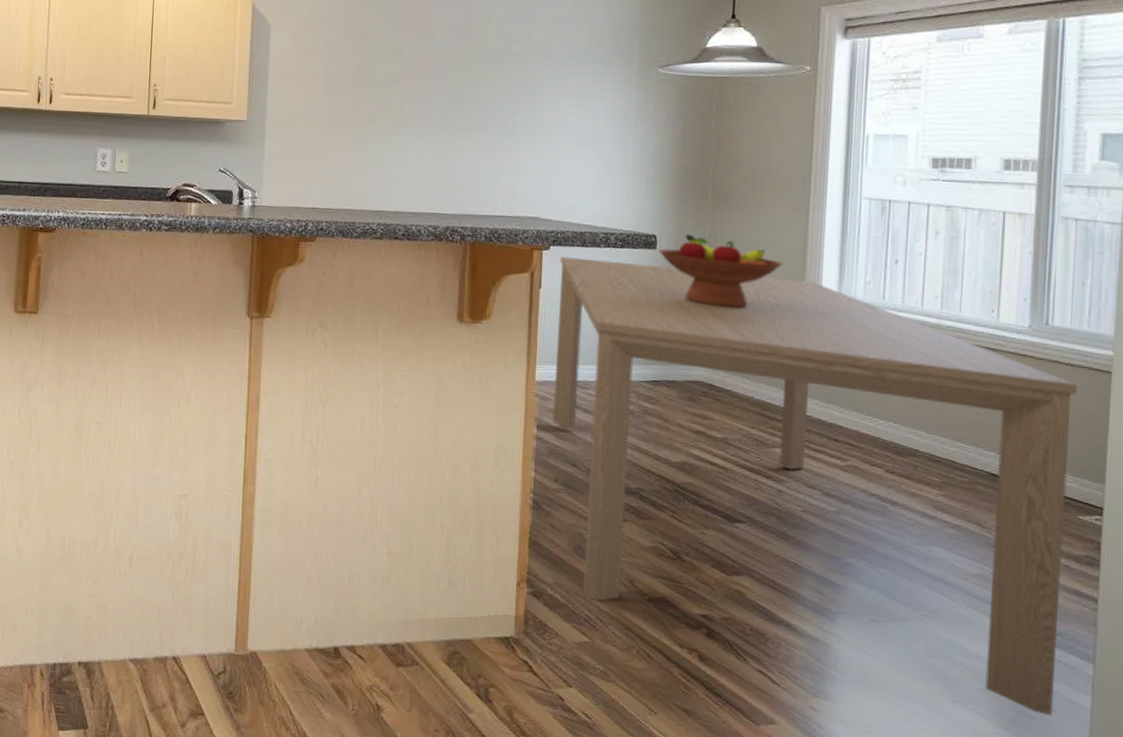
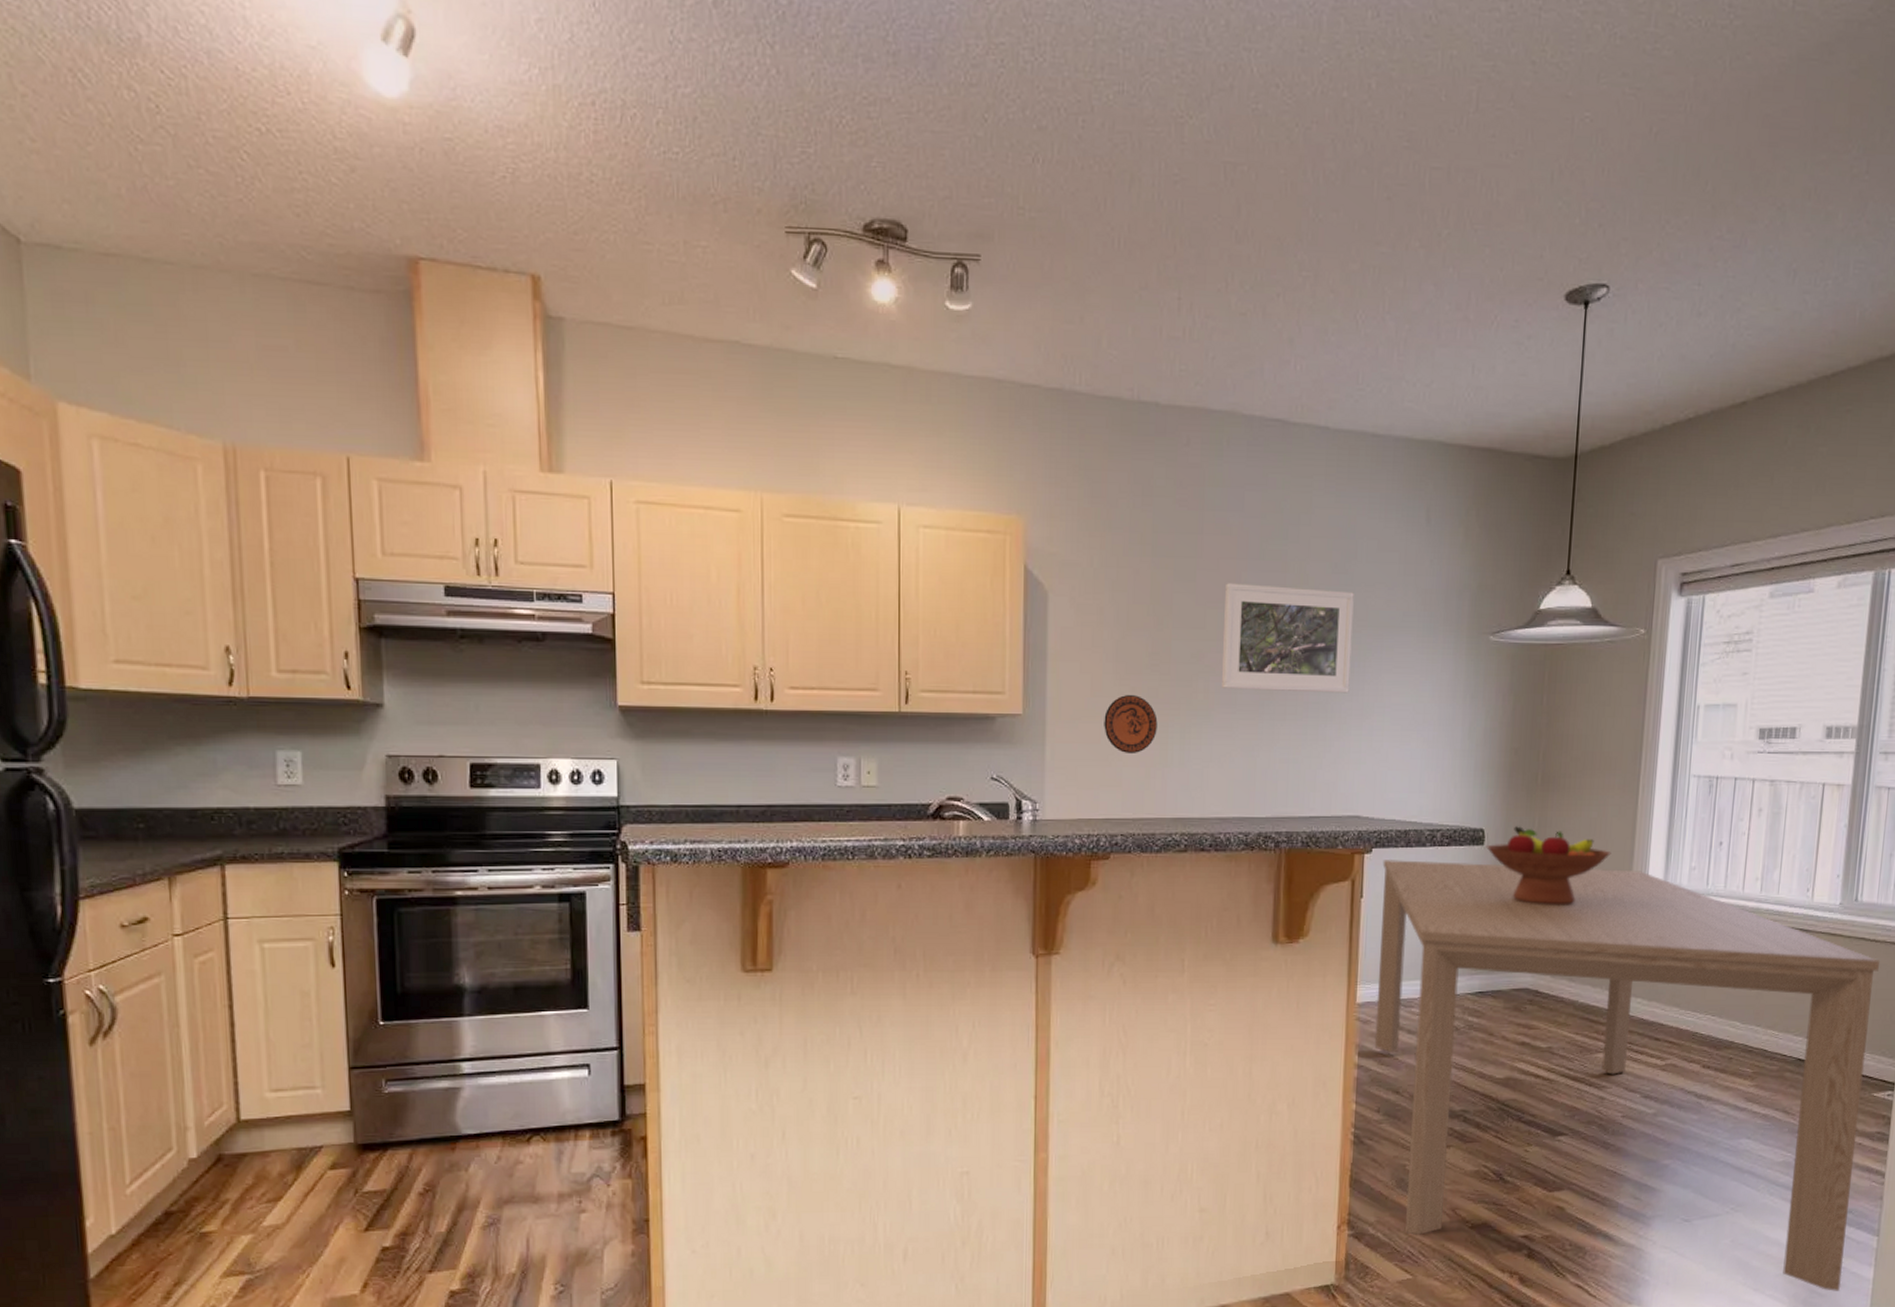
decorative plate: none [314,108,360,156] -> present [1104,695,1158,755]
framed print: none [415,21,533,113] -> present [1222,583,1354,693]

